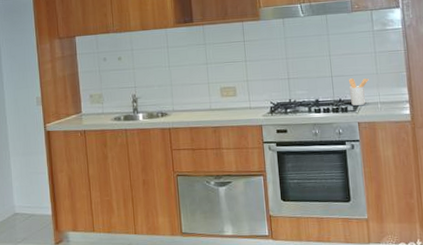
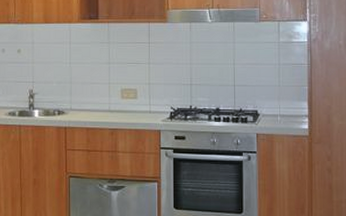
utensil holder: present [349,78,369,106] -> none [250,89,271,117]

